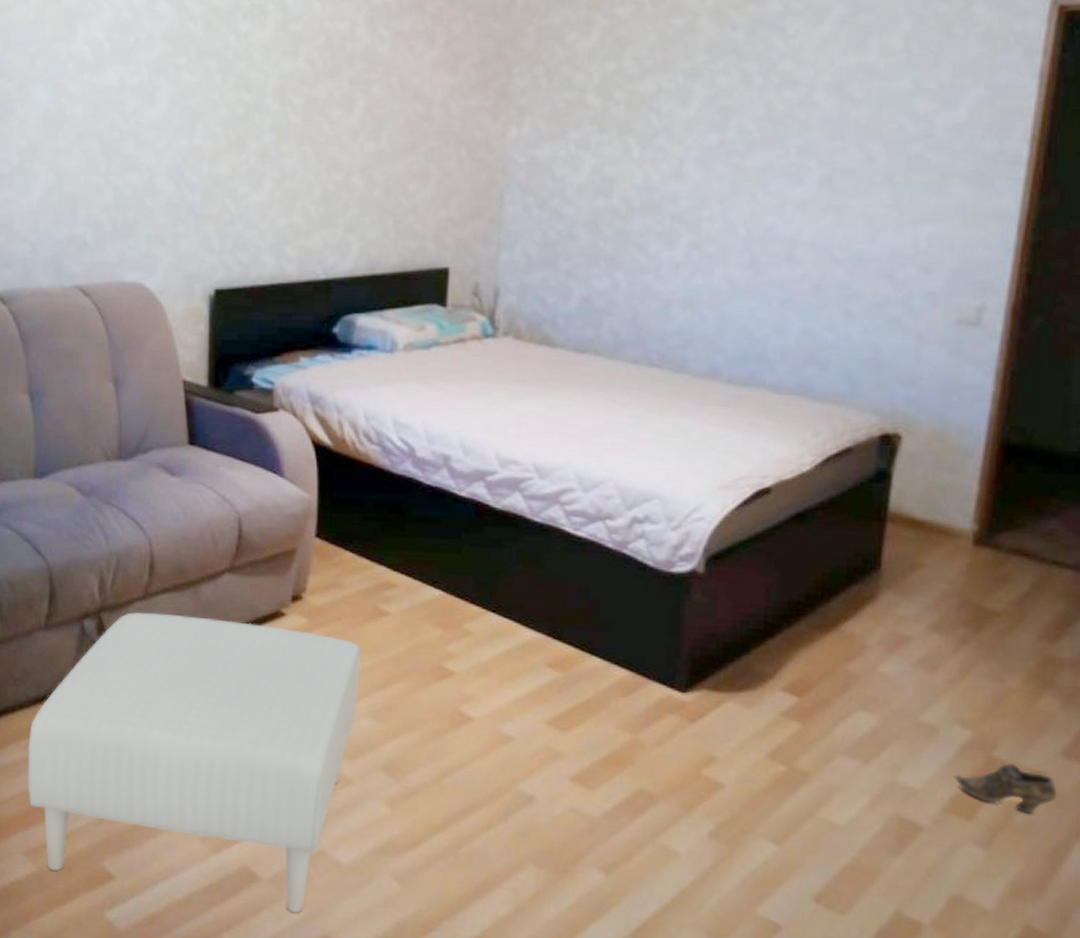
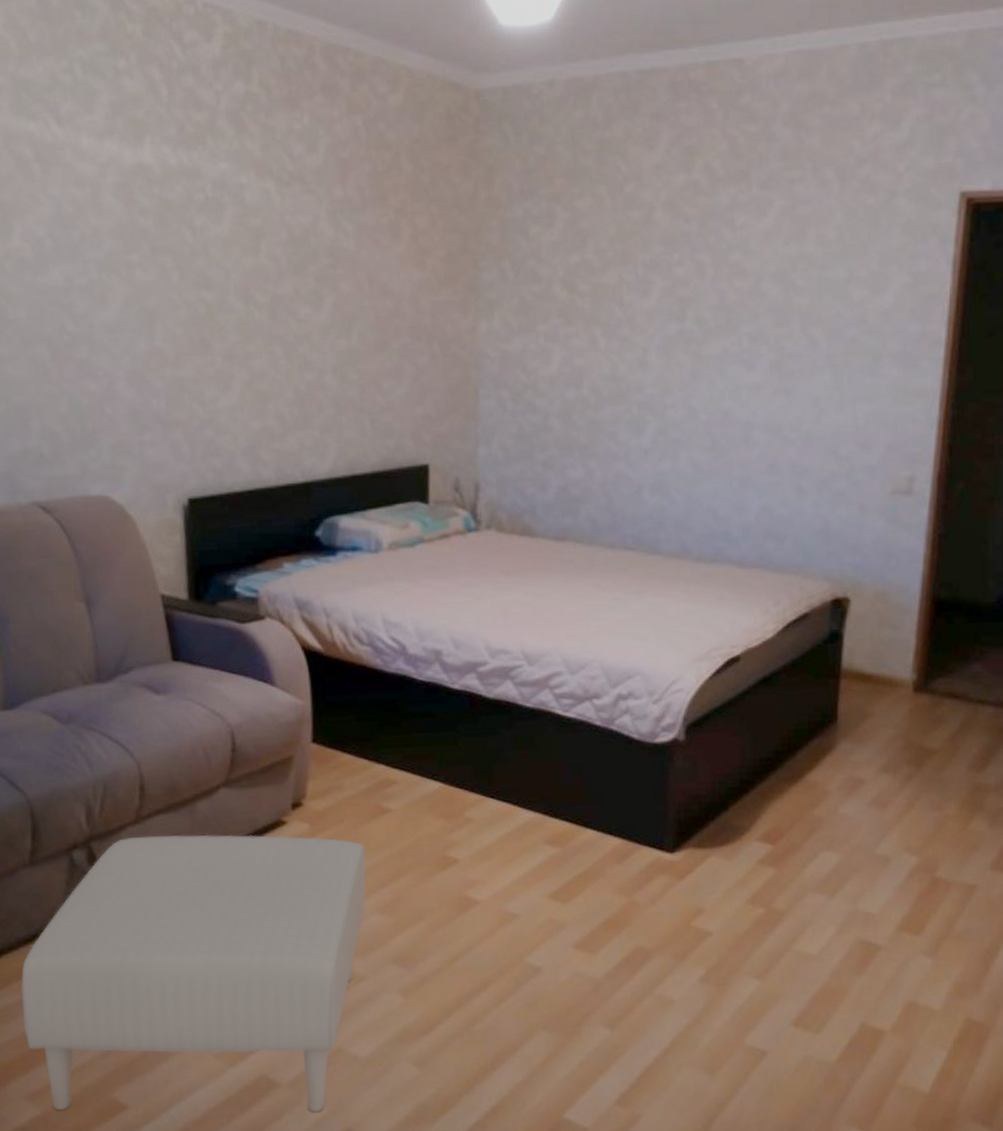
shoe: present [954,763,1058,814] -> none [905,881,988,923]

